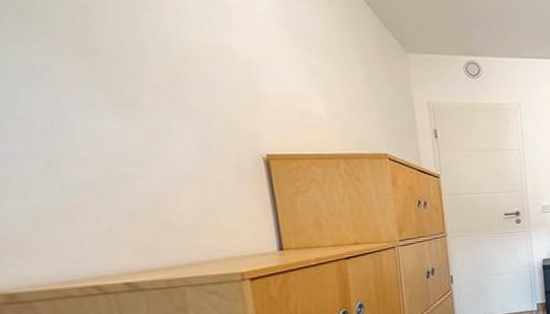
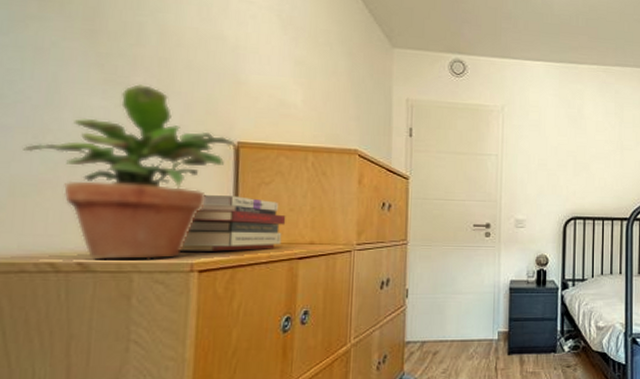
potted plant: none [39,104,265,278] -> present [23,84,236,259]
books: none [228,206,328,262] -> present [181,195,286,252]

